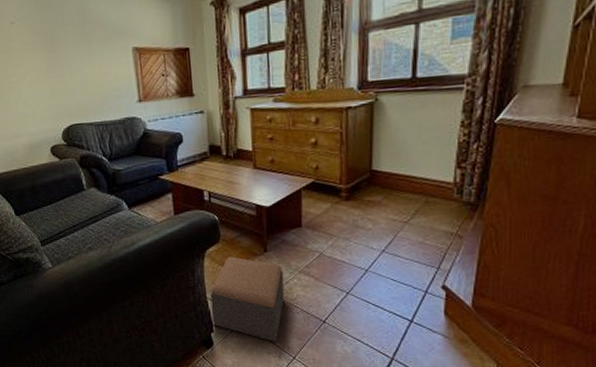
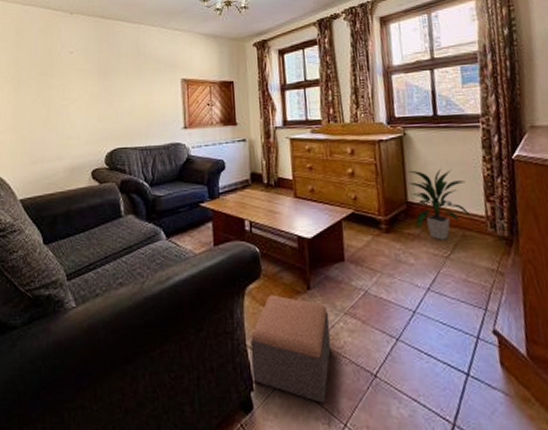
indoor plant: none [374,135,438,207] -> present [407,168,471,240]

